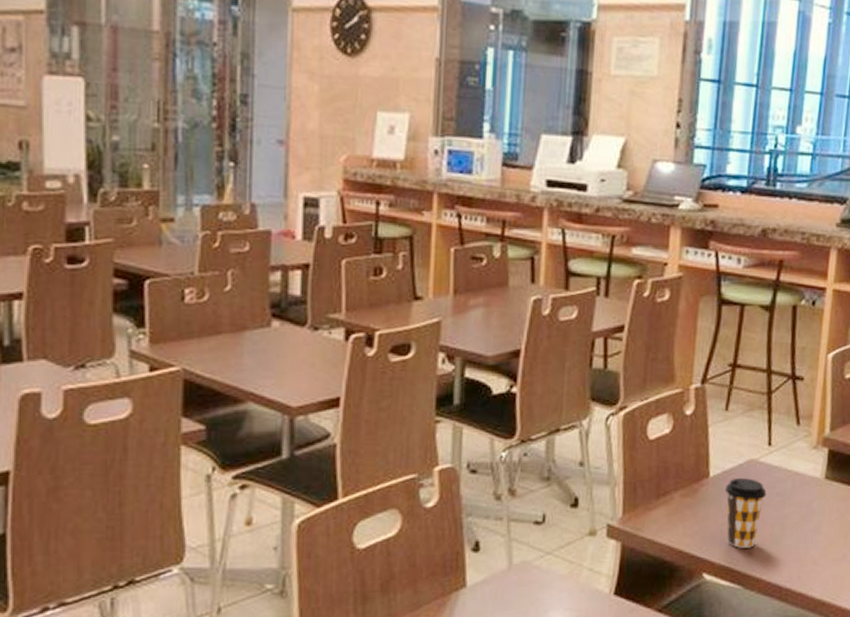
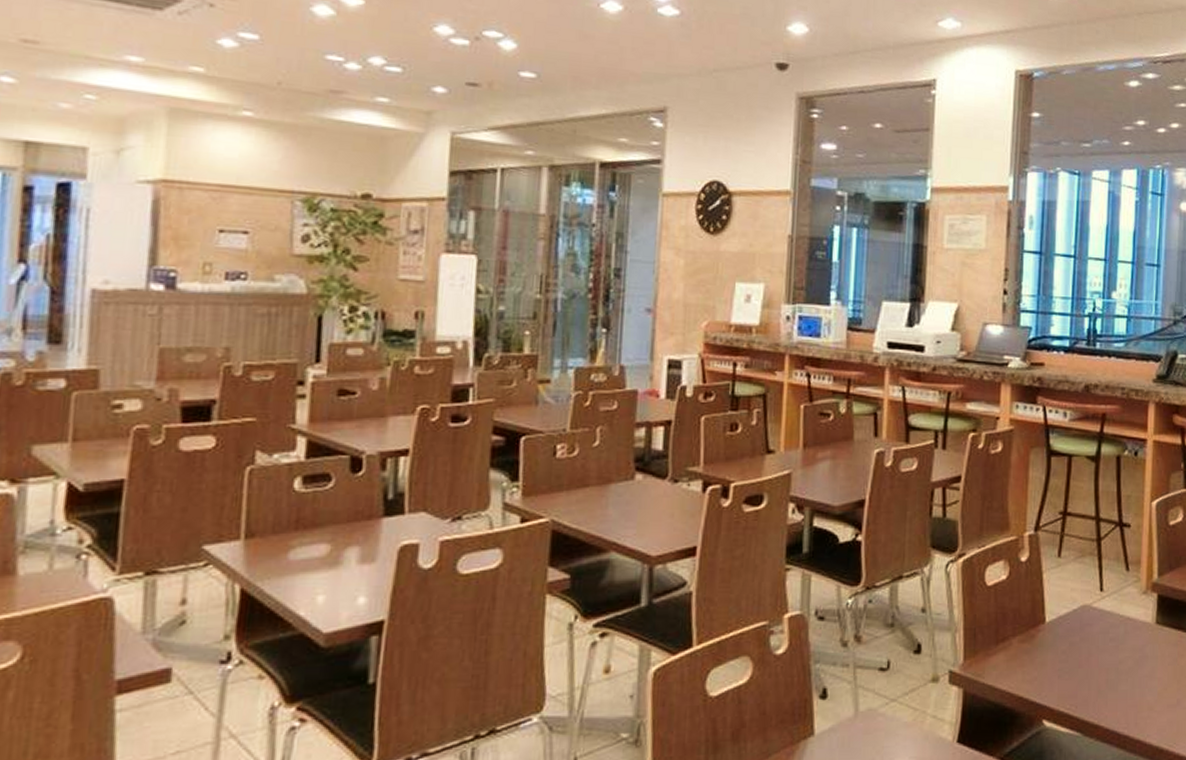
coffee cup: present [724,478,767,548] -> none [1060,624,1101,694]

